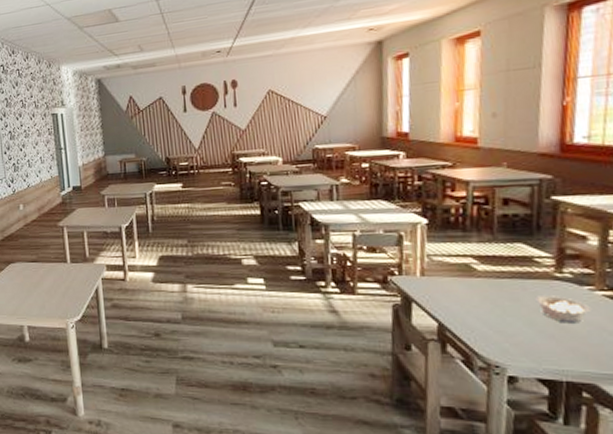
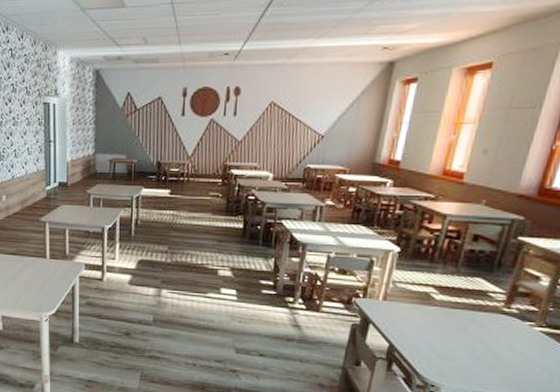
legume: present [535,296,591,323] -> none [480,327,527,354]

